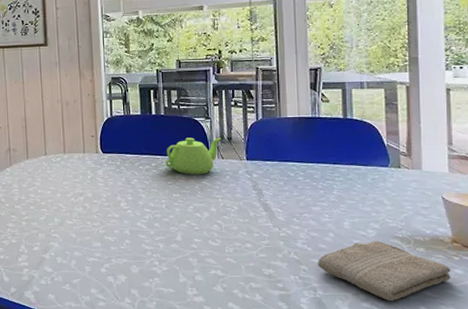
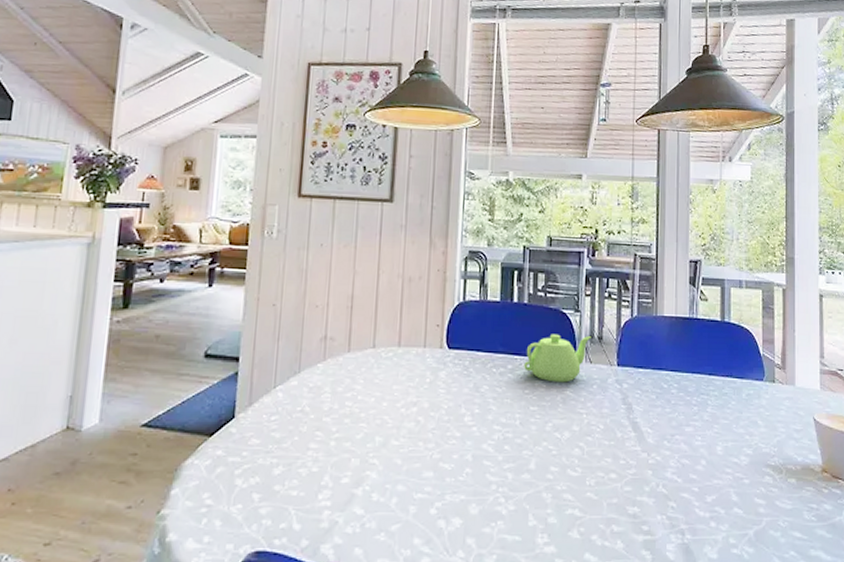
washcloth: present [317,241,451,301] -> none [686,470,820,545]

